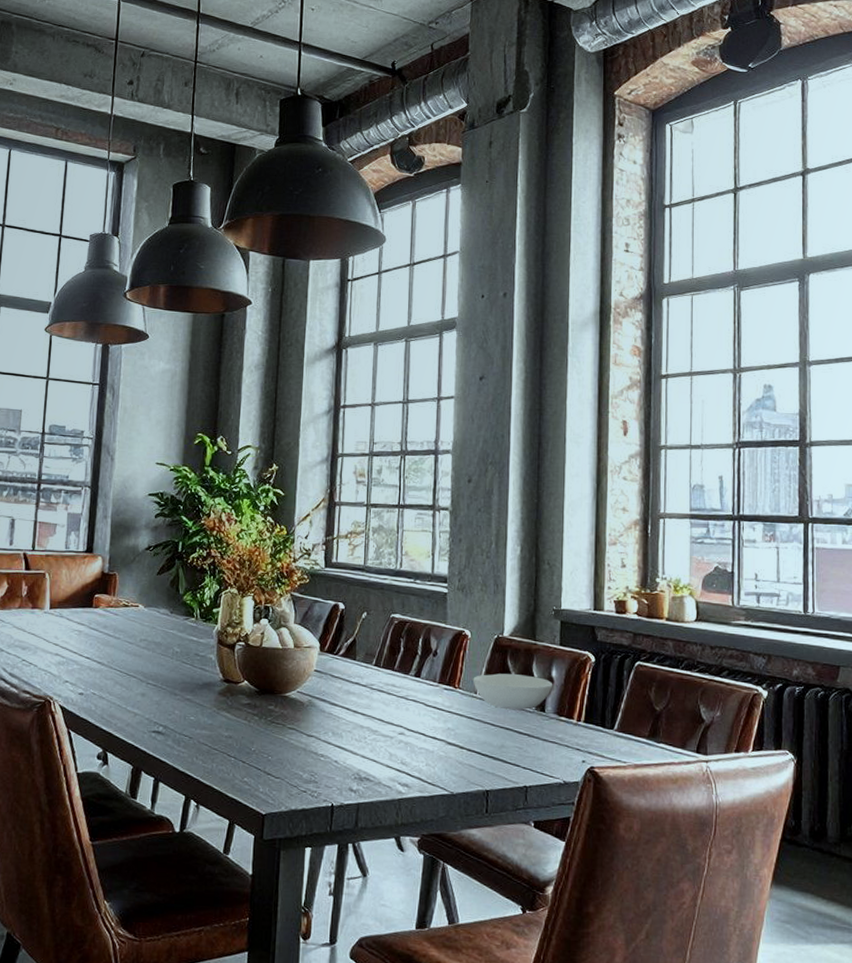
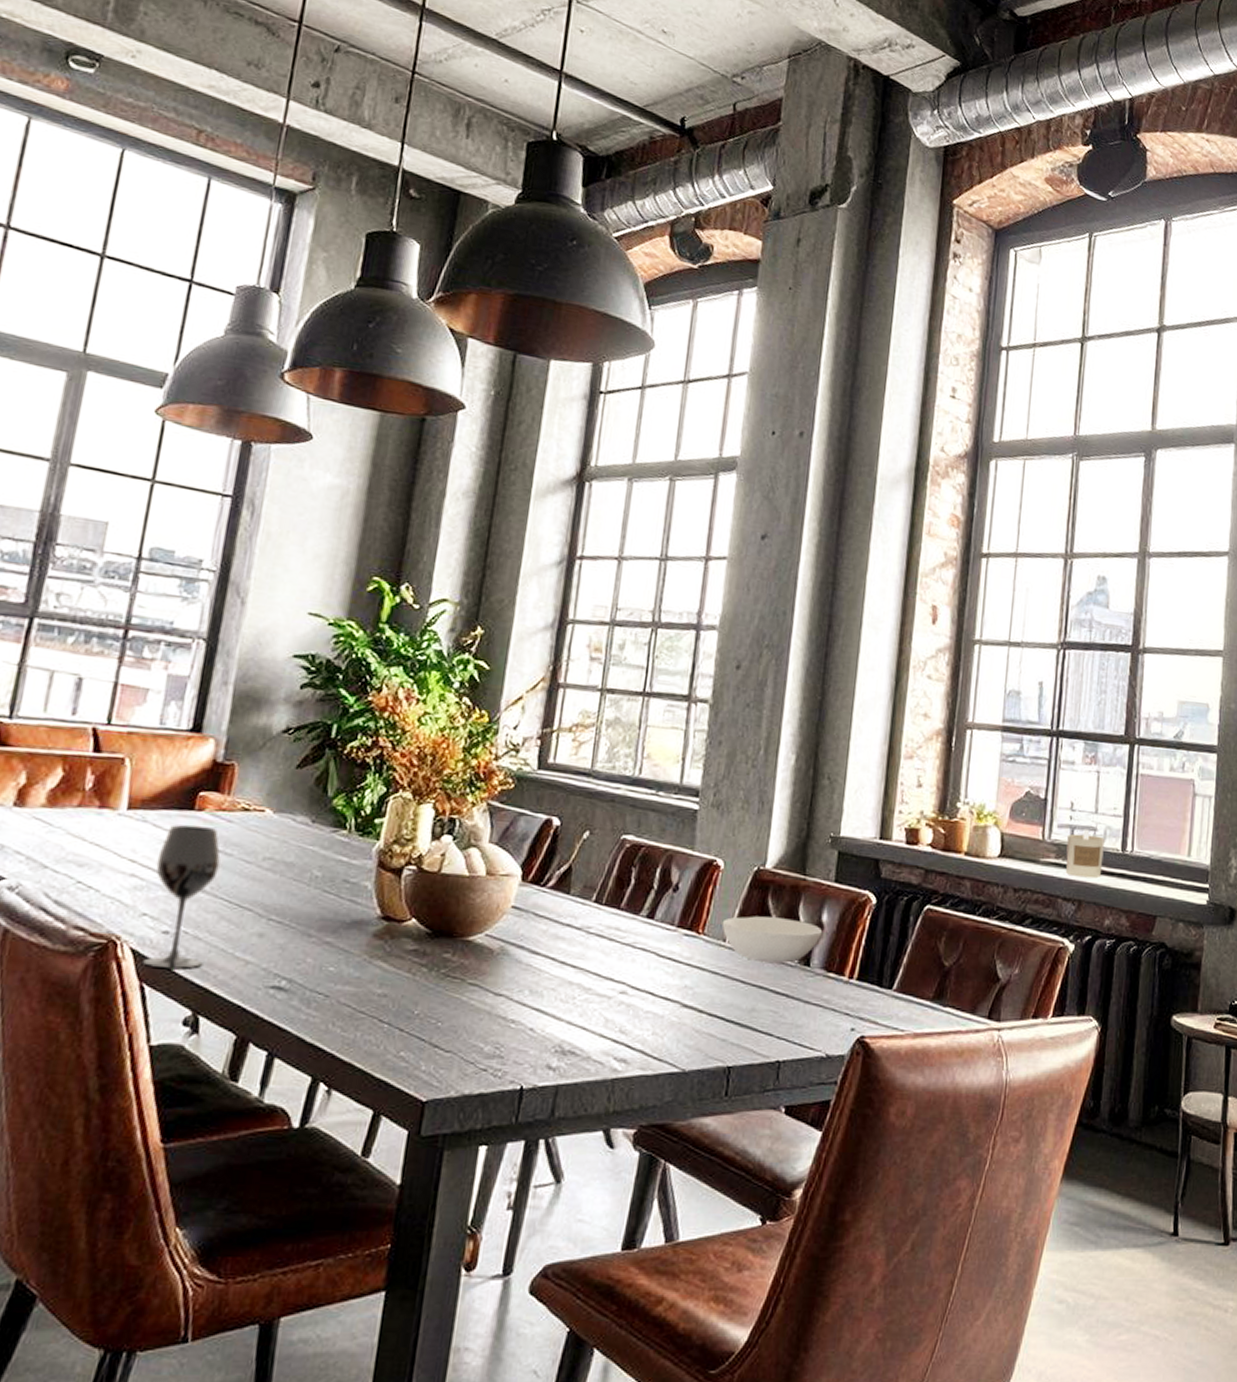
wineglass: none [67,618,112,719] -> present [141,824,221,969]
candle: none [754,595,788,636] -> present [1066,829,1105,878]

